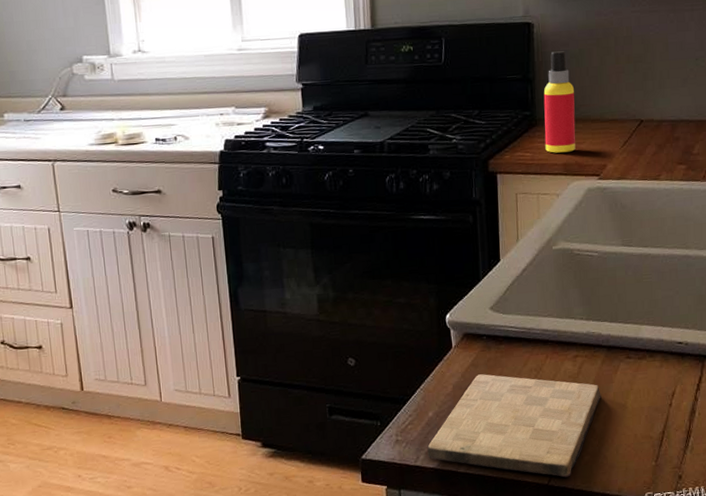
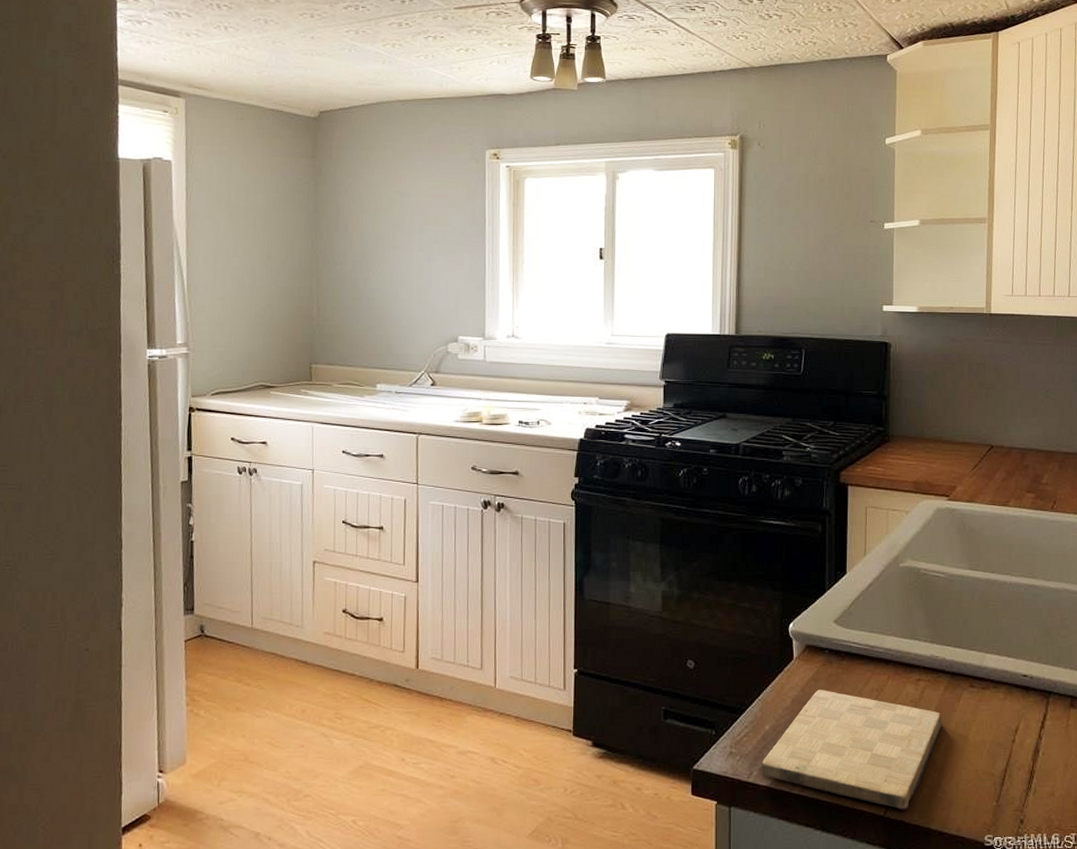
spray bottle: present [543,51,576,153] -> none [896,372,928,470]

